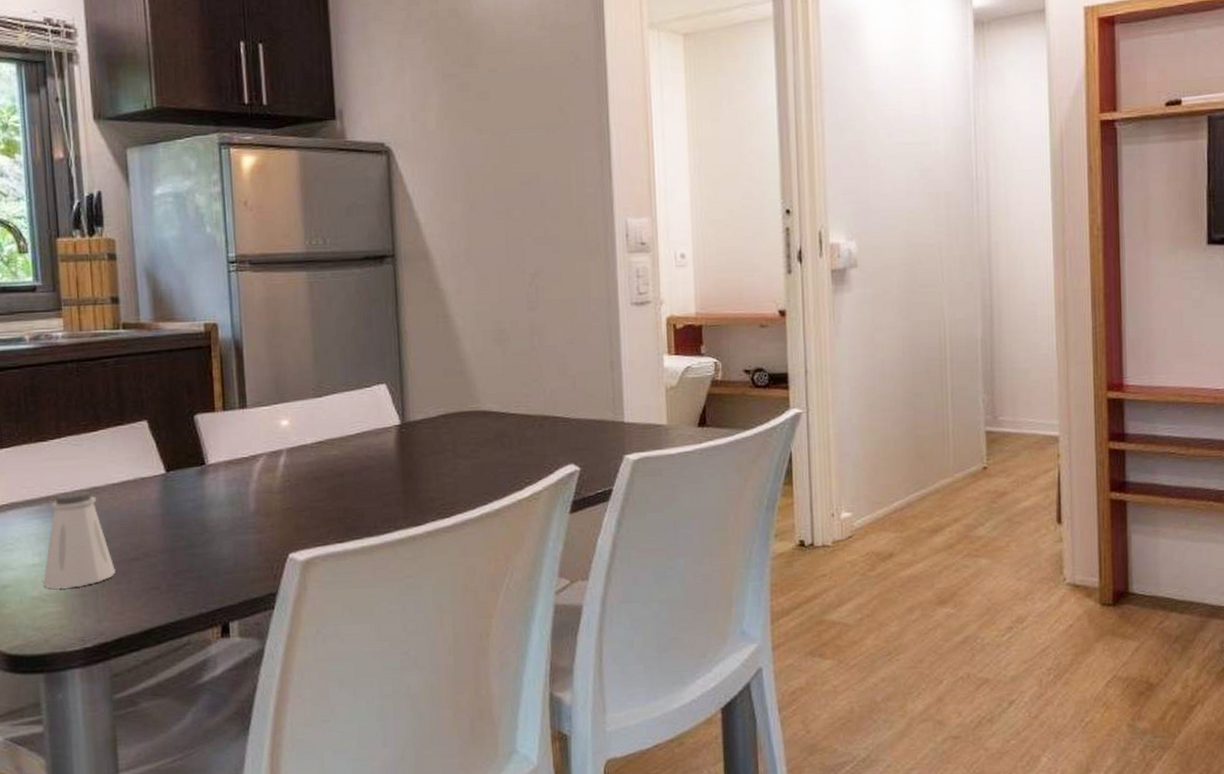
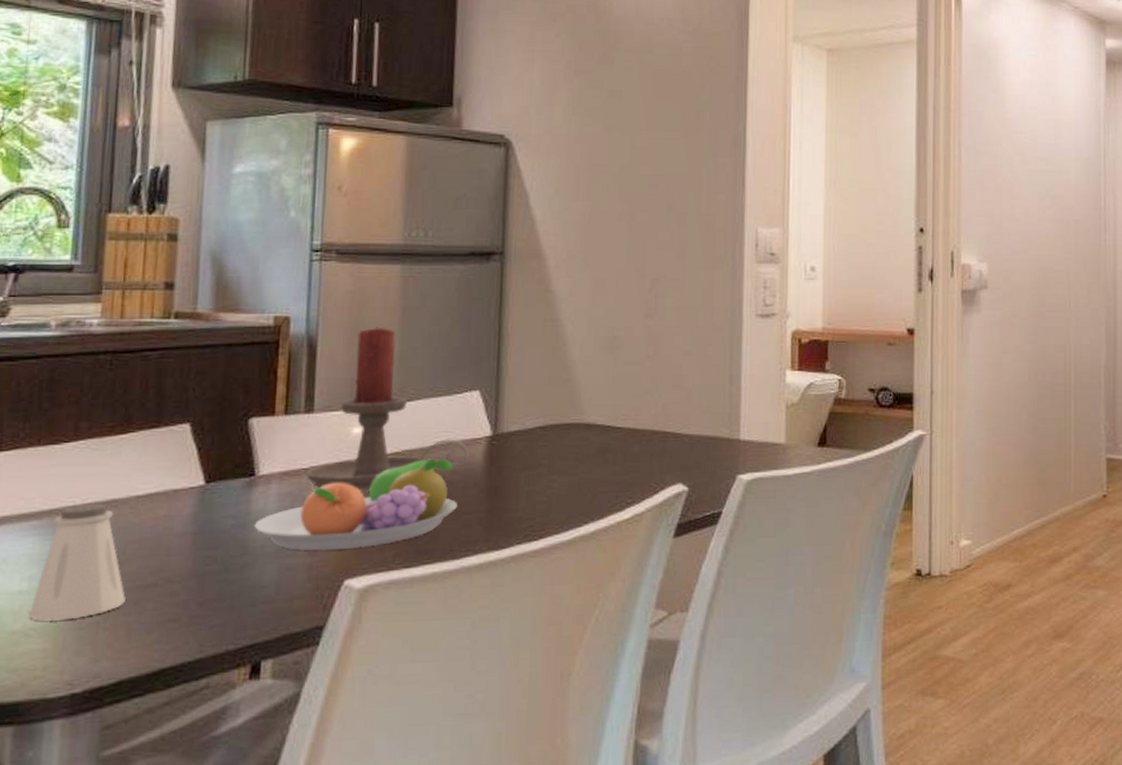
fruit bowl: none [209,446,377,529] -> present [254,458,457,551]
candle holder: none [246,329,382,475] -> present [306,327,469,489]

